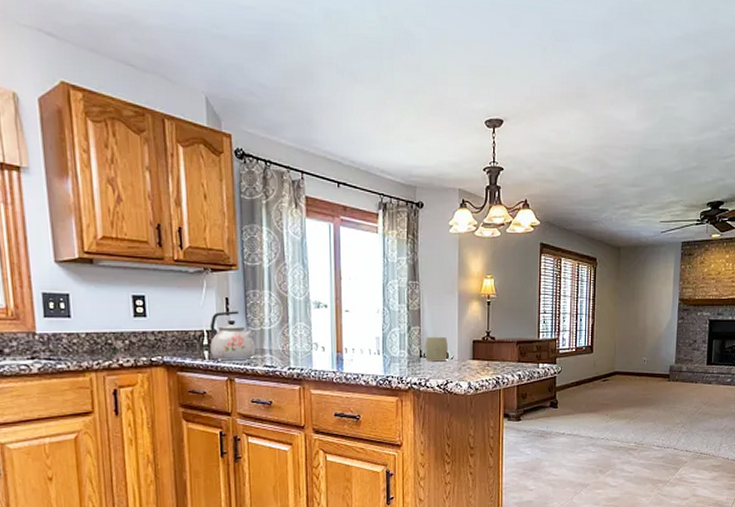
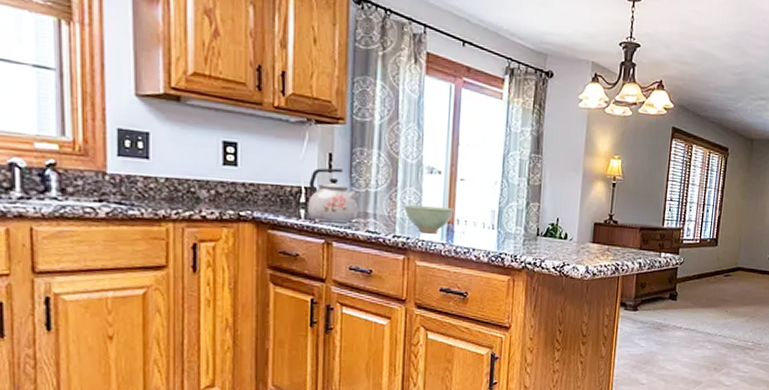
bowl: none [296,338,342,362] -> present [404,205,454,233]
mug: present [425,336,448,362] -> none [542,214,568,242]

